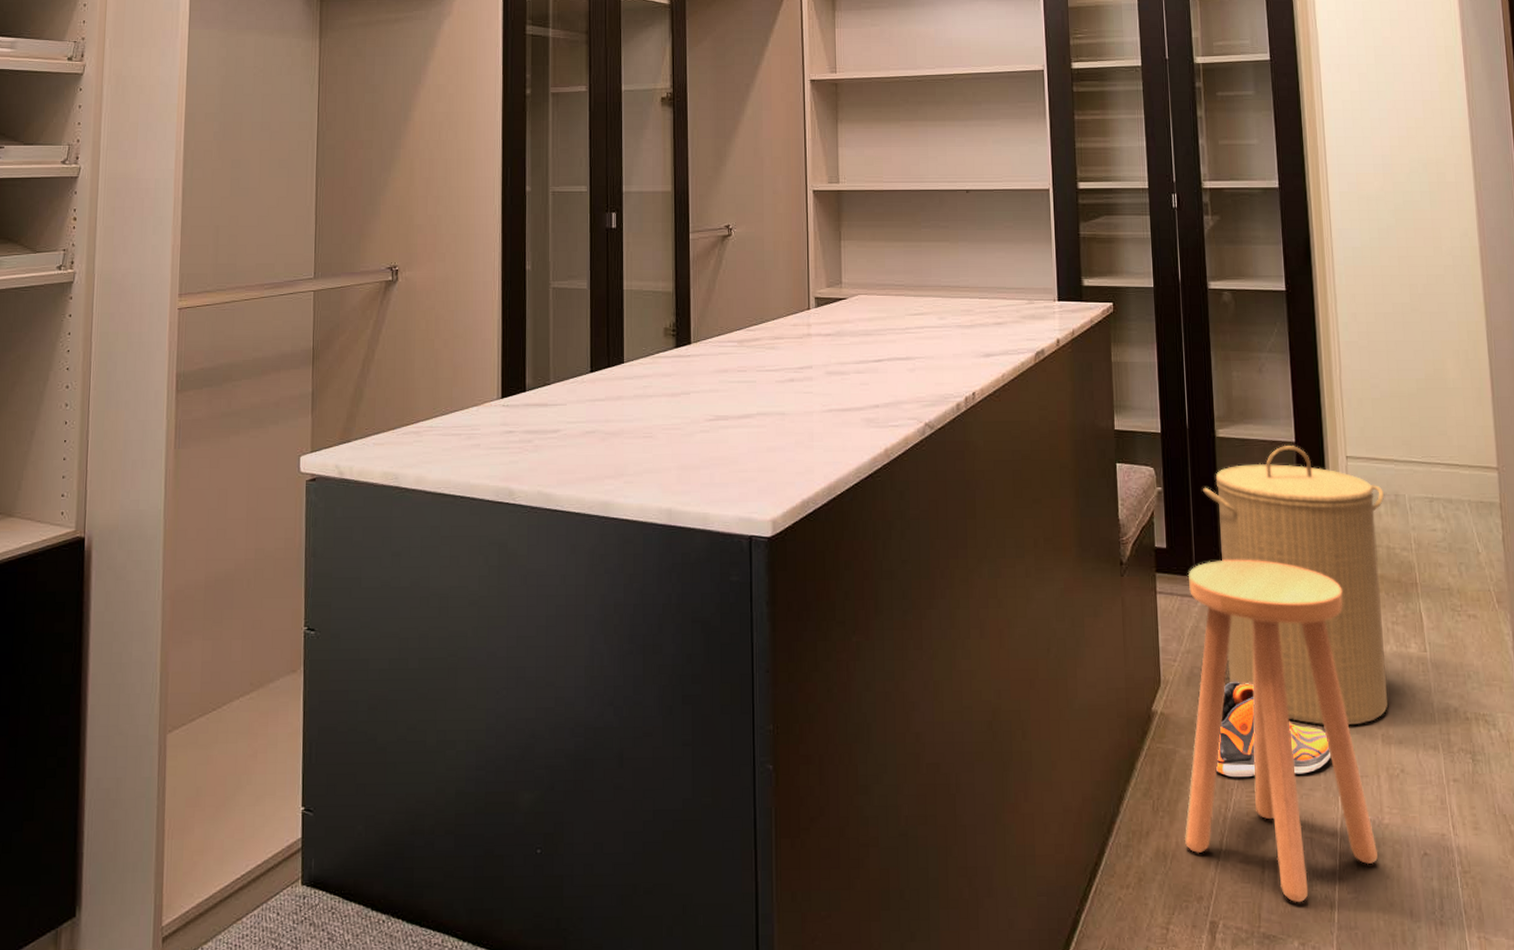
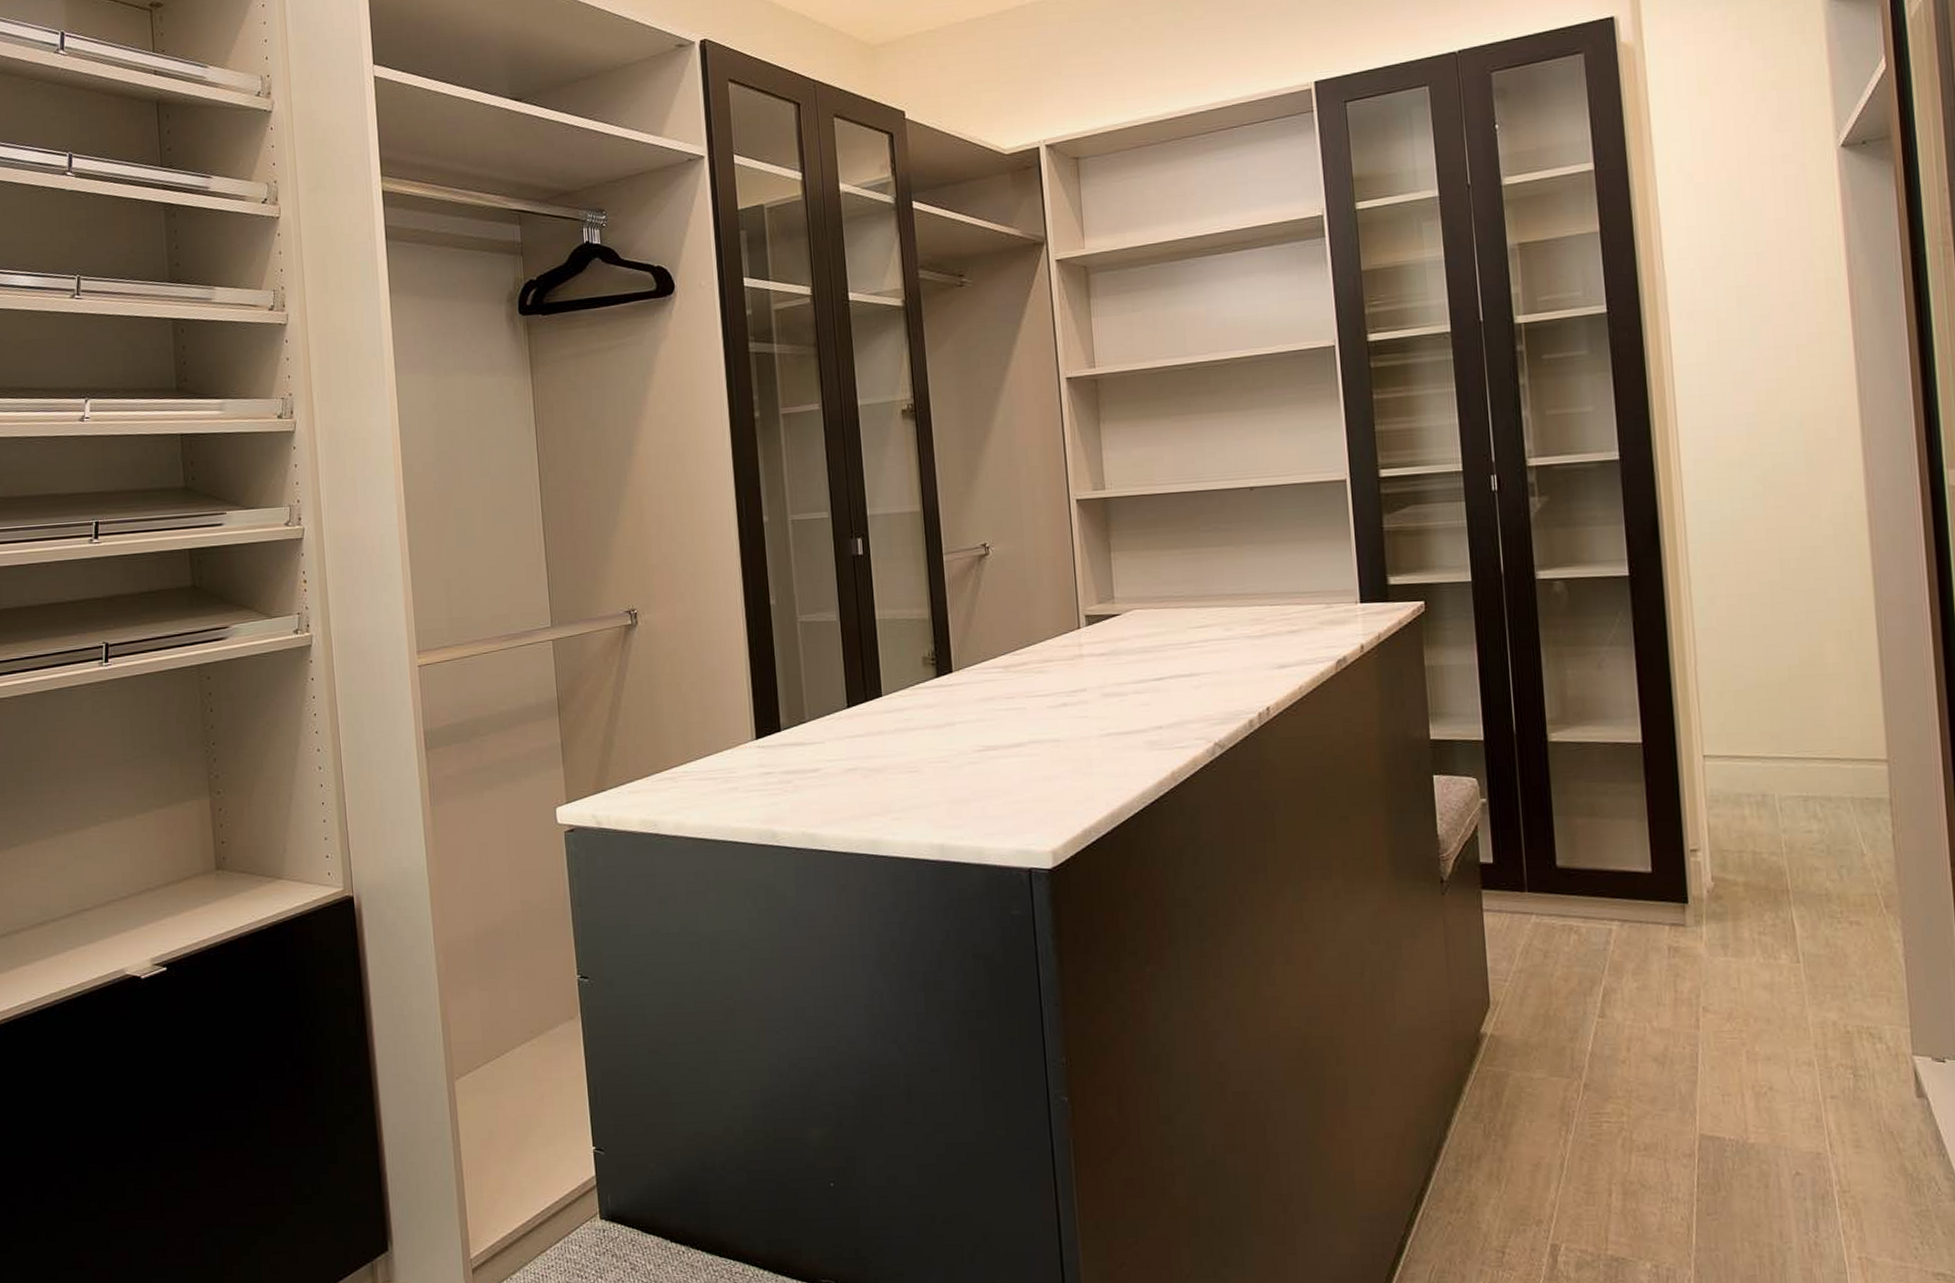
stool: present [1184,560,1378,902] -> none [1518,872,1743,1224]
laundry hamper: present [1203,445,1389,725] -> none [1534,746,1755,1043]
sneaker: present [1216,681,1332,778] -> none [1555,999,1688,1100]

